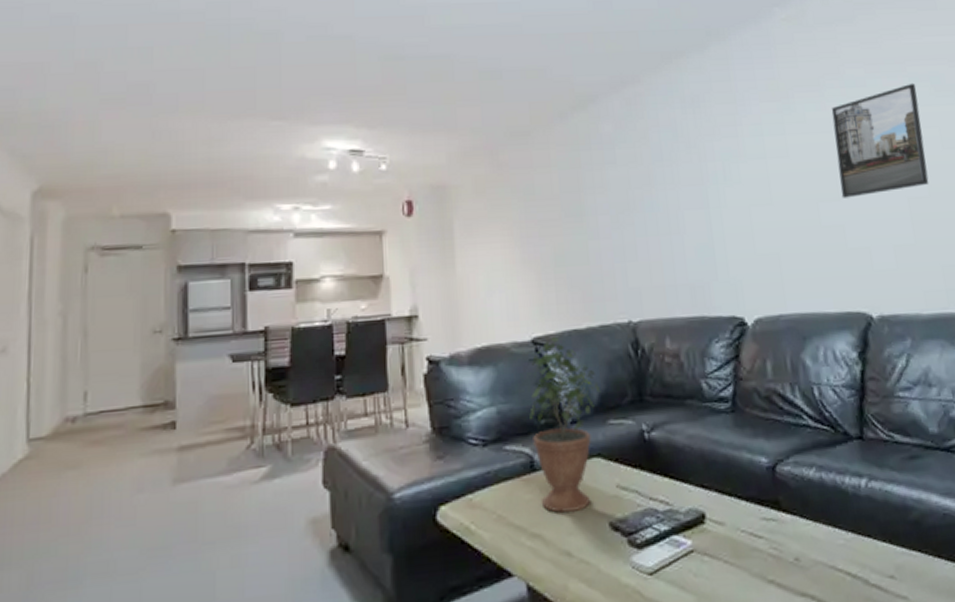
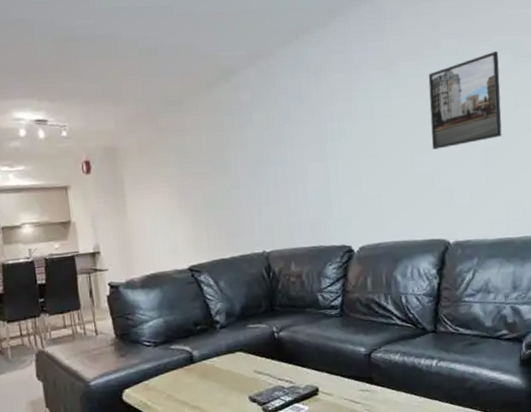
potted plant: present [529,337,601,513] -> none [188,265,242,391]

